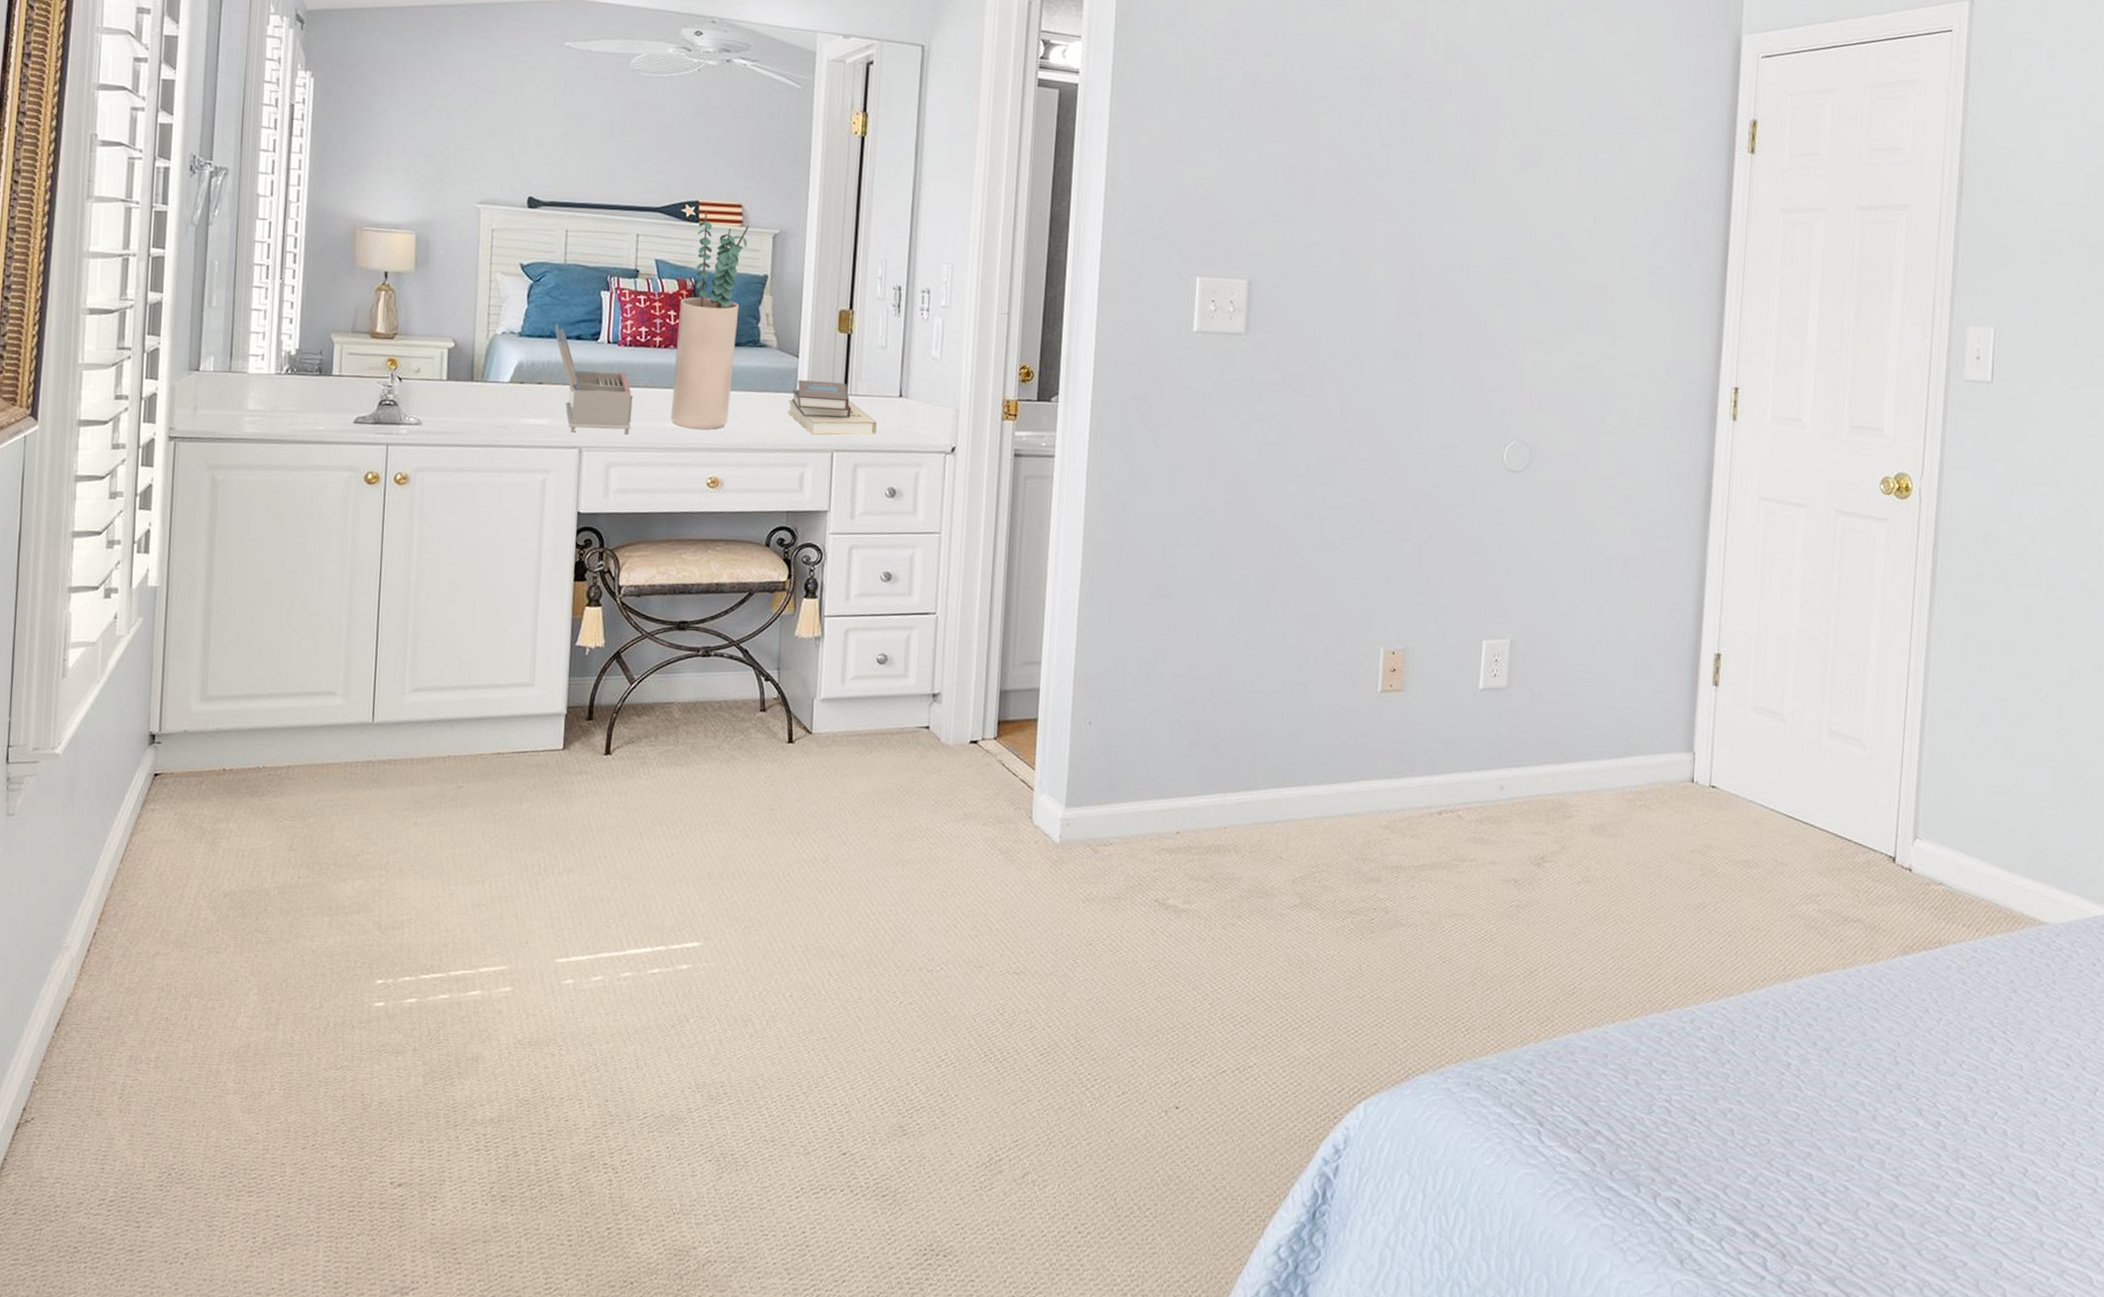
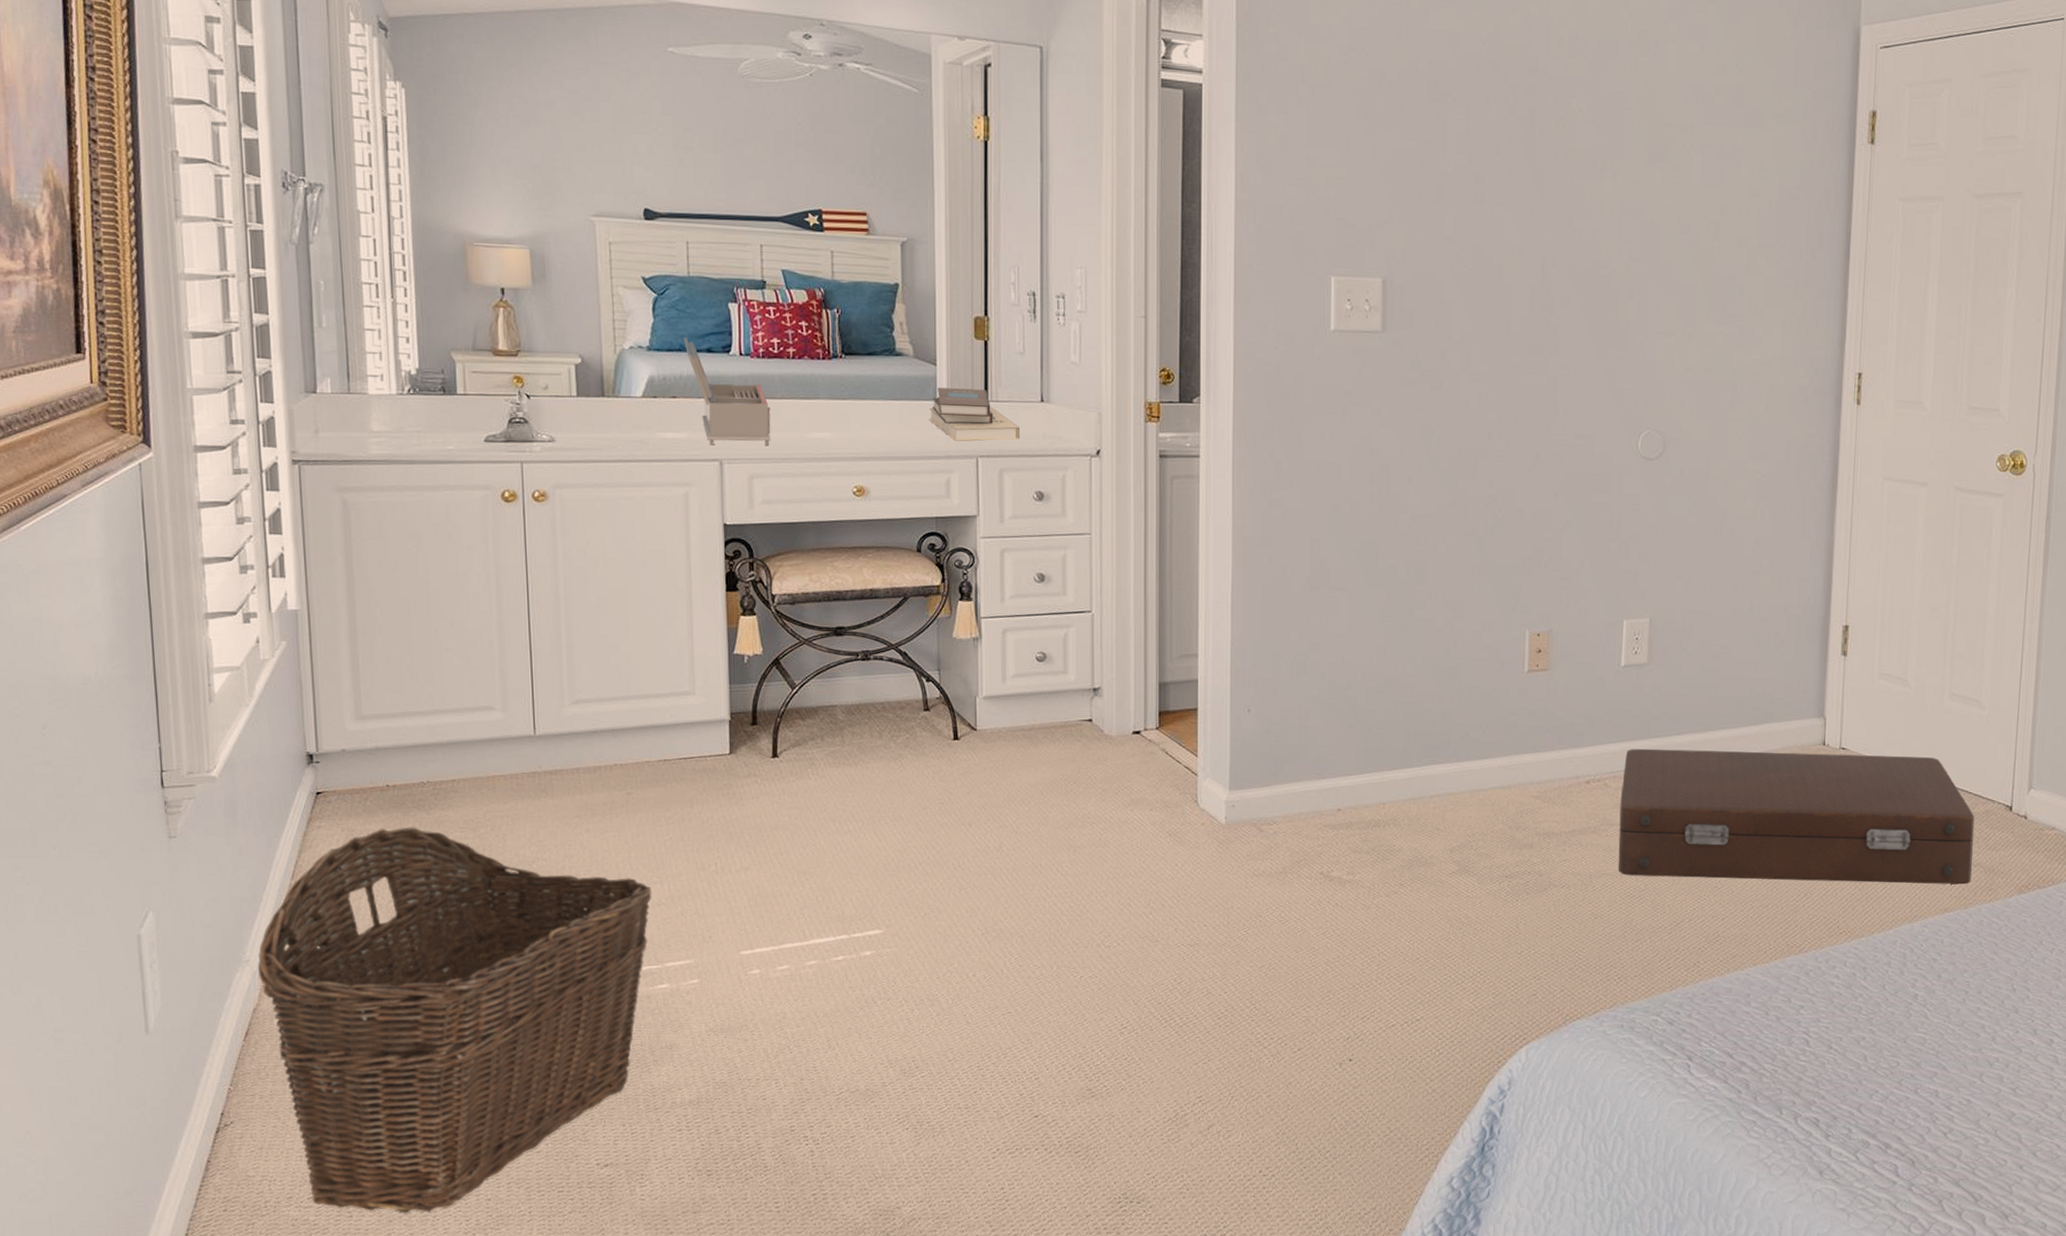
wicker basket: none [77,812,473,1227] -> present [258,826,652,1213]
vase: present [670,210,749,430] -> none [810,219,876,440]
briefcase: none [1469,778,1855,942] -> present [1618,748,1975,885]

